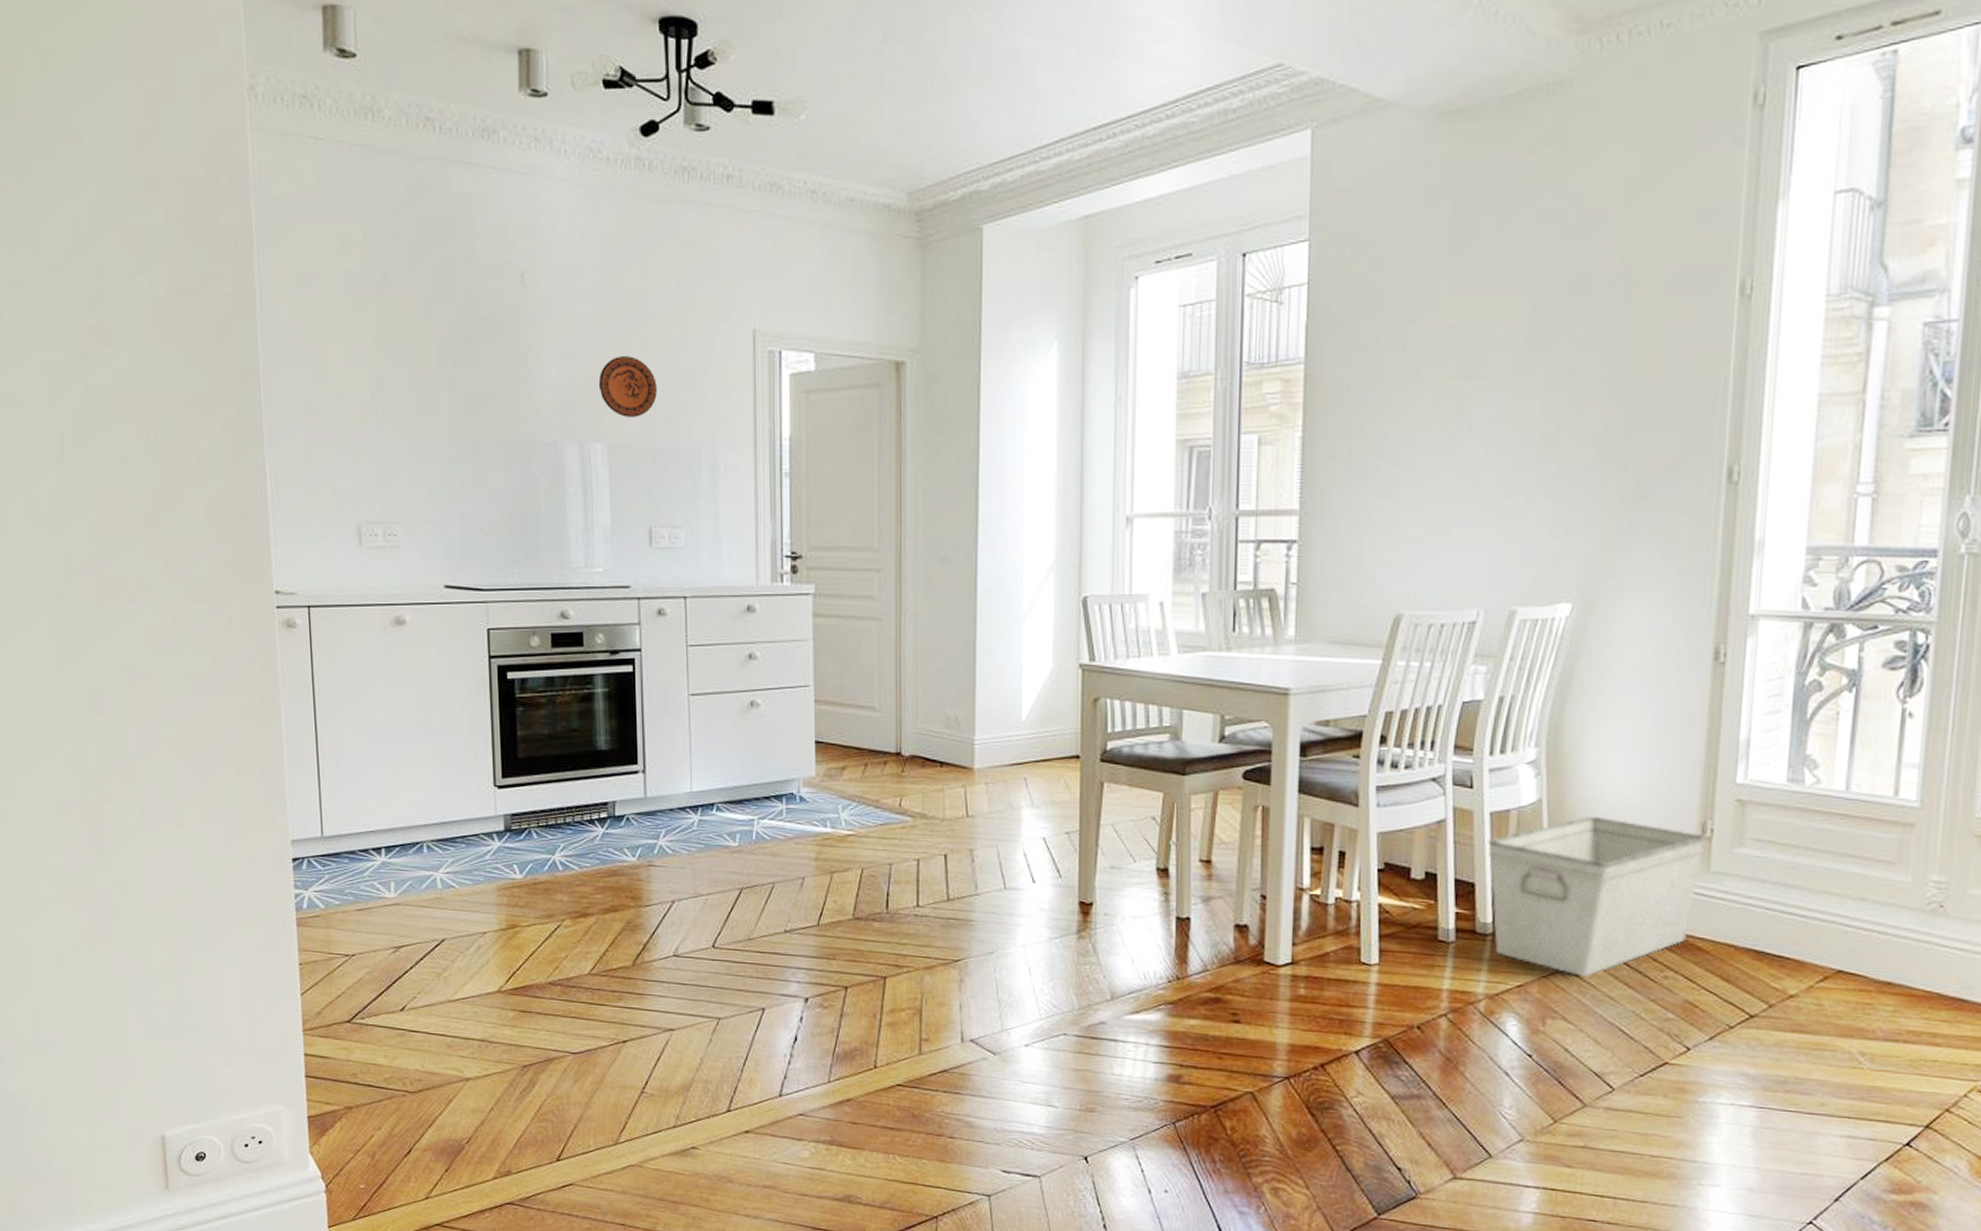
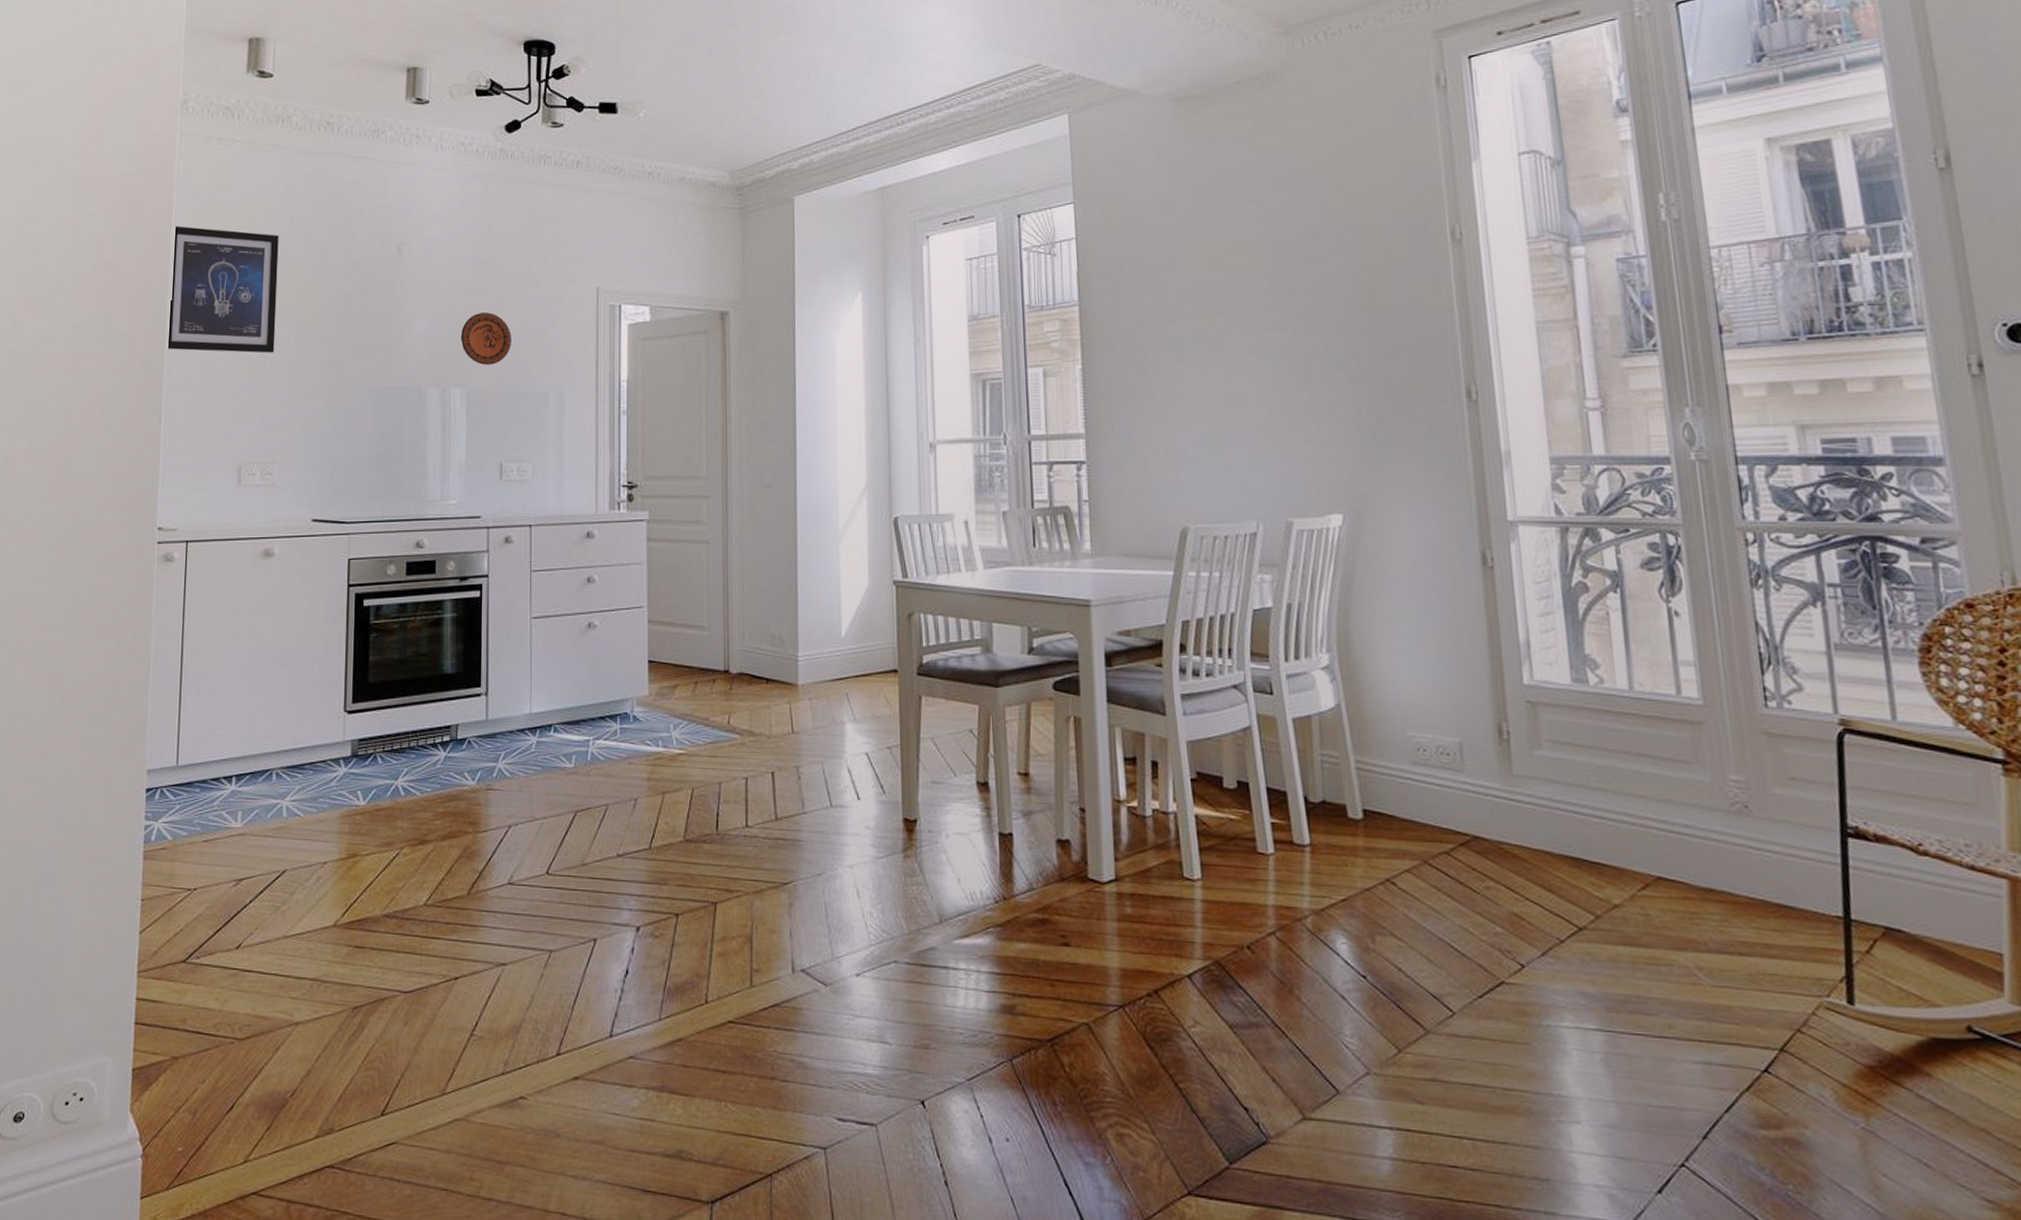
wall art: none [258,243,387,398] -> present [168,226,279,354]
storage bin: present [1487,816,1707,977] -> none [1294,720,1505,889]

